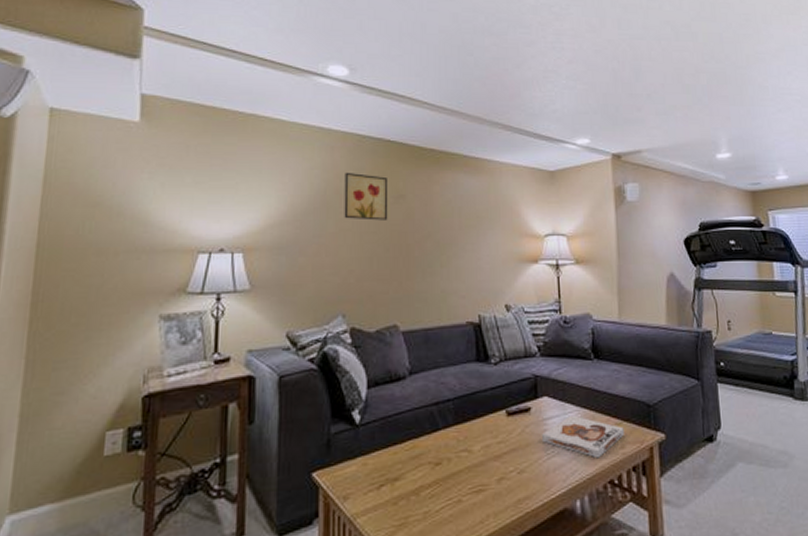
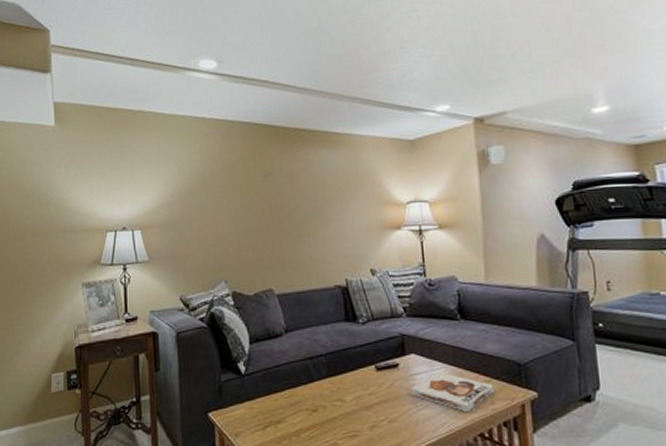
wall art: present [344,172,388,221] -> none [219,155,259,197]

